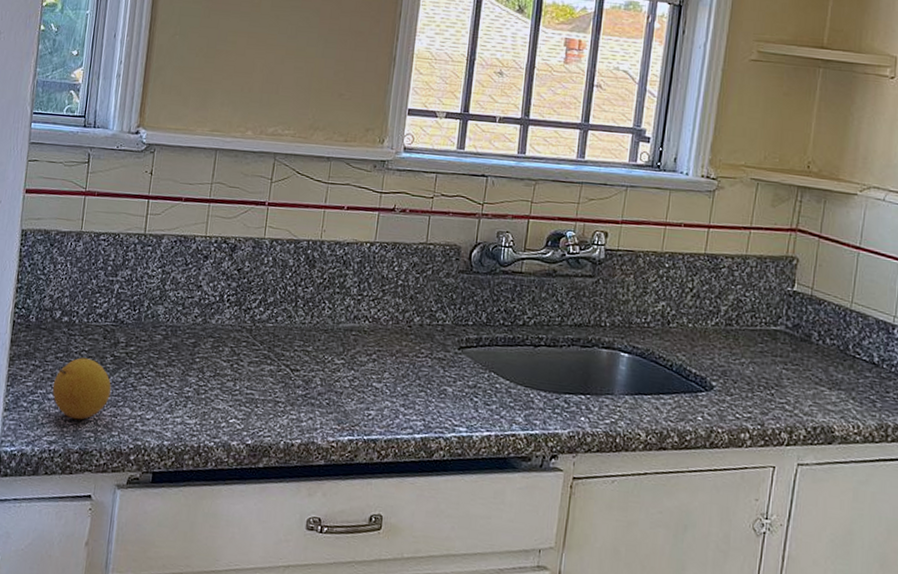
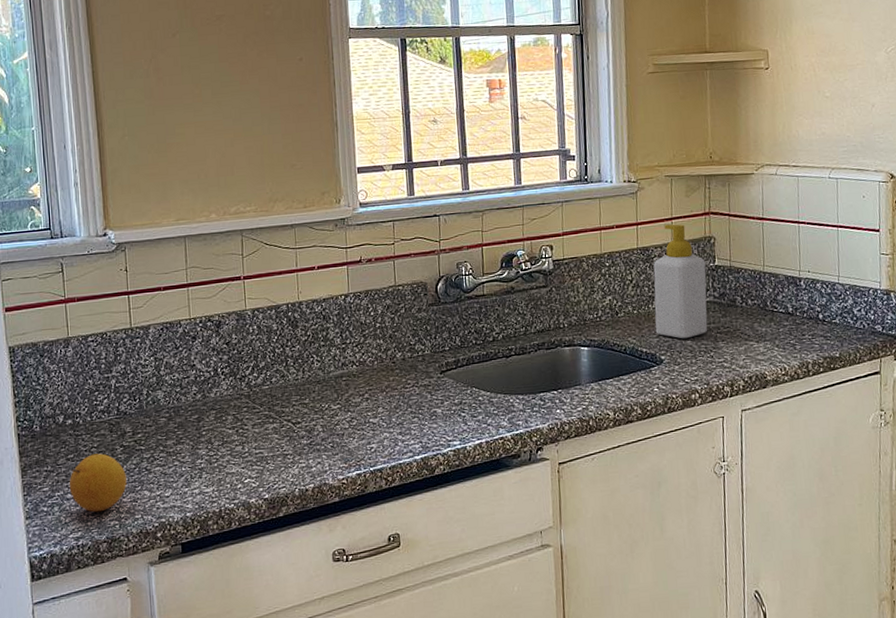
soap bottle: none [710,233,782,368] -> present [653,224,708,339]

